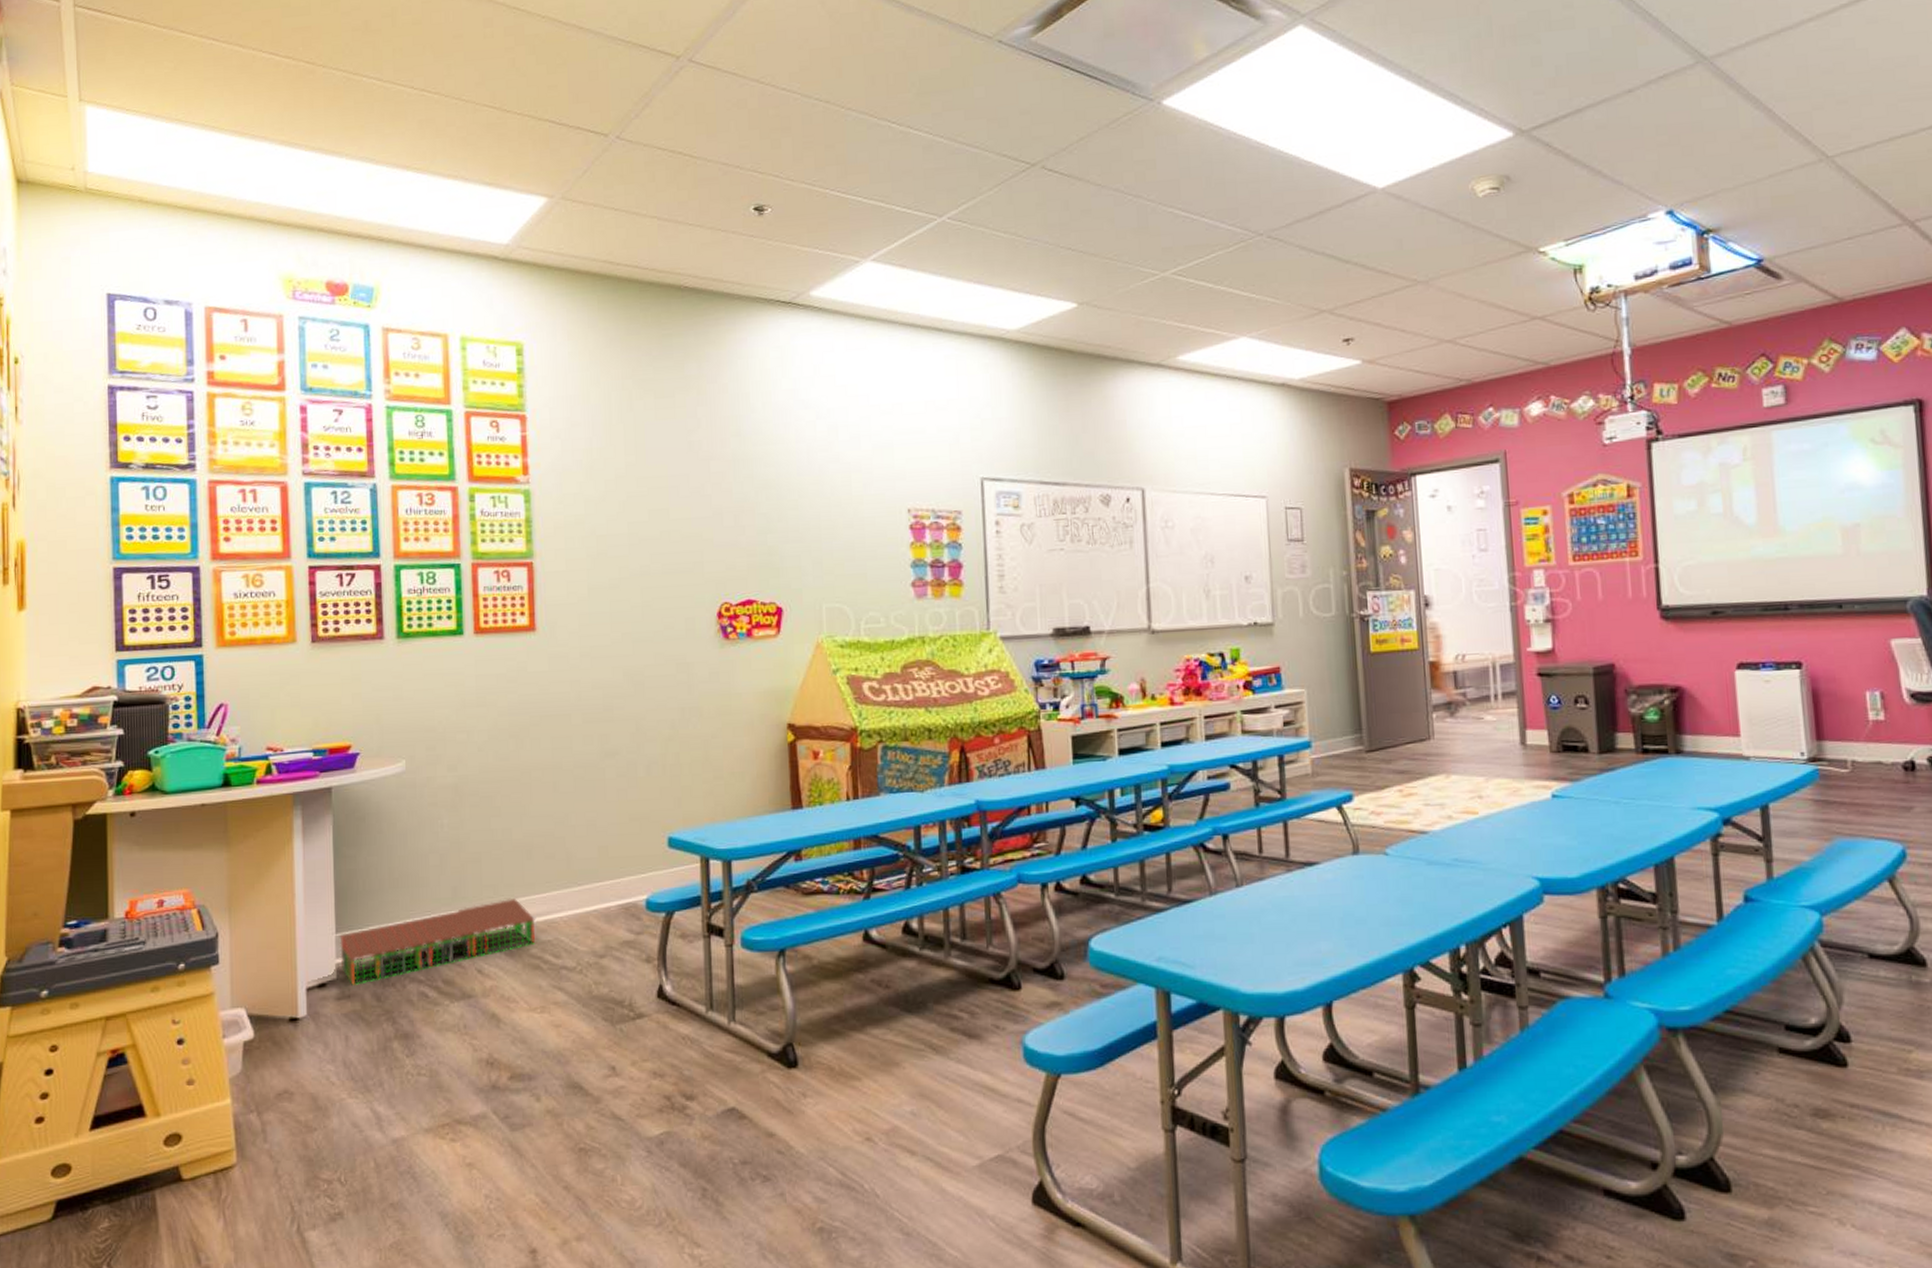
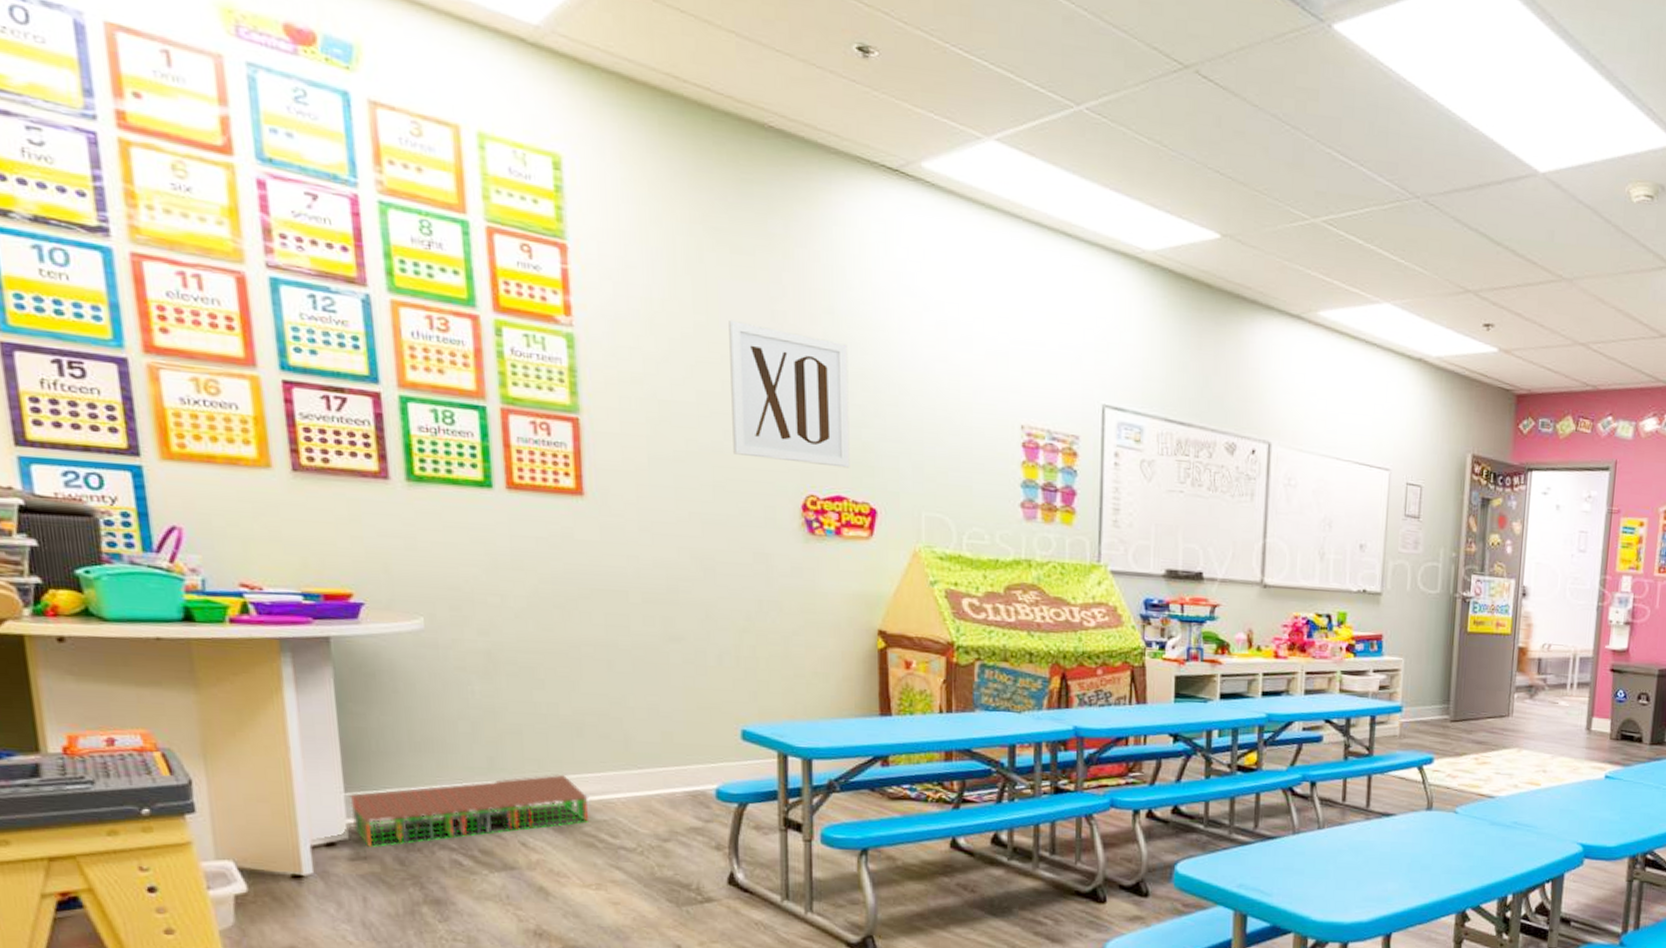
wall art: none [654,456,758,575] -> present [729,321,850,468]

